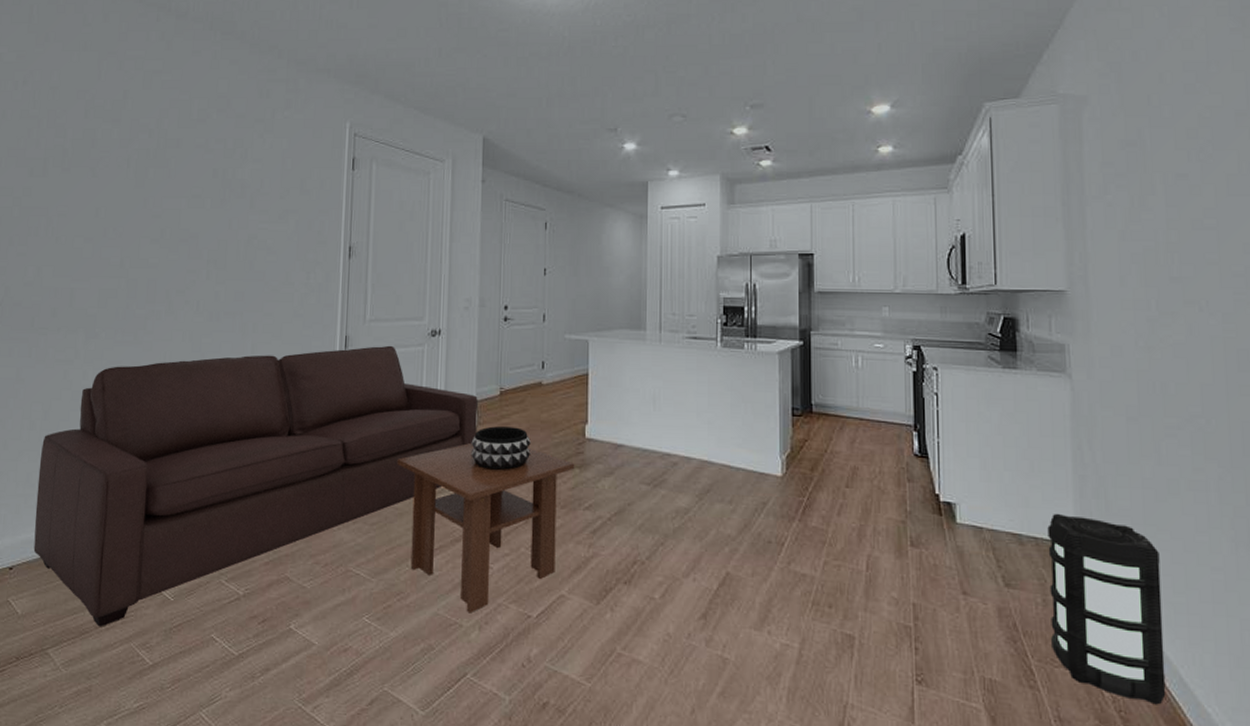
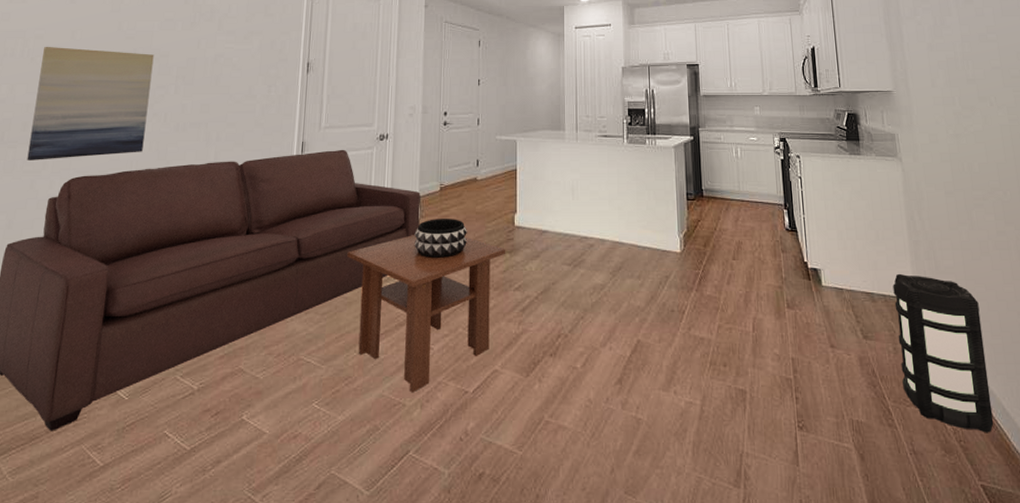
wall art: none [58,225,183,349] -> present [27,46,154,160]

